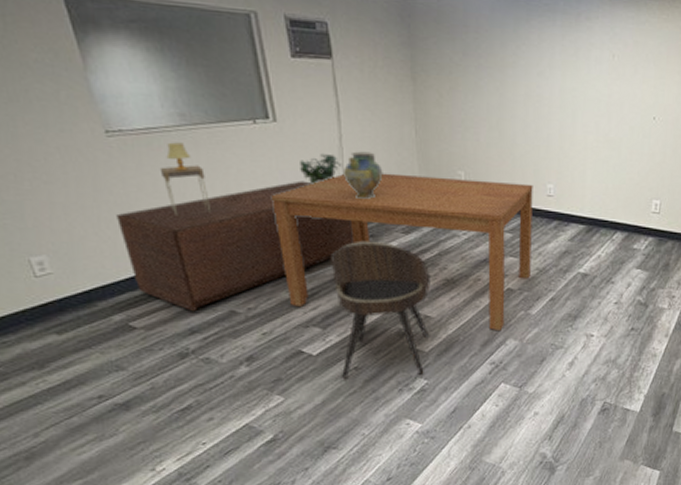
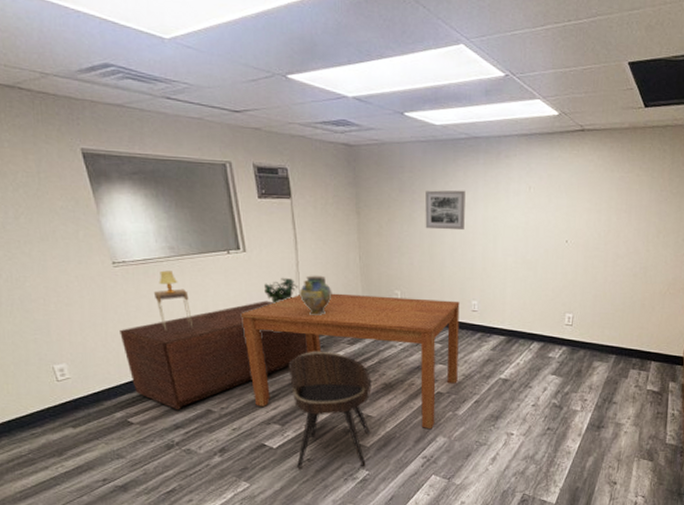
wall art: none [493,54,540,103] -> present [425,190,465,231]

